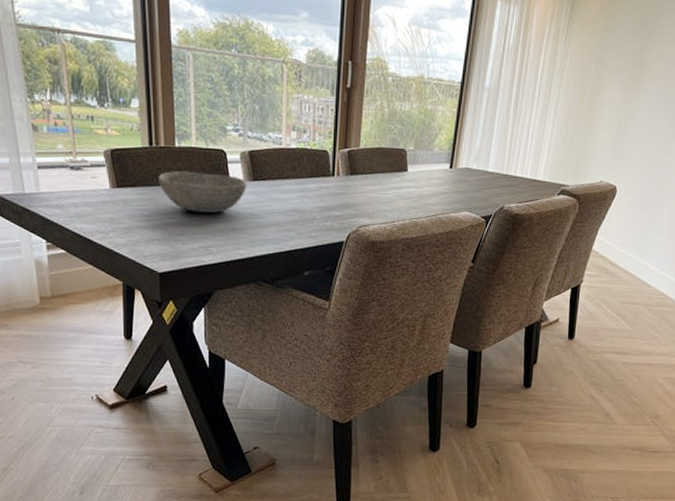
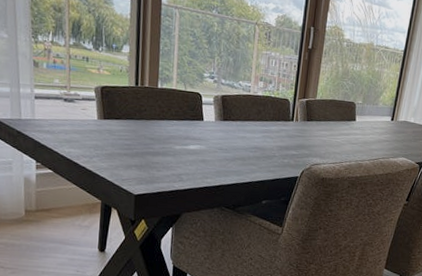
bowl: present [159,170,247,213] -> none [141,108,218,146]

